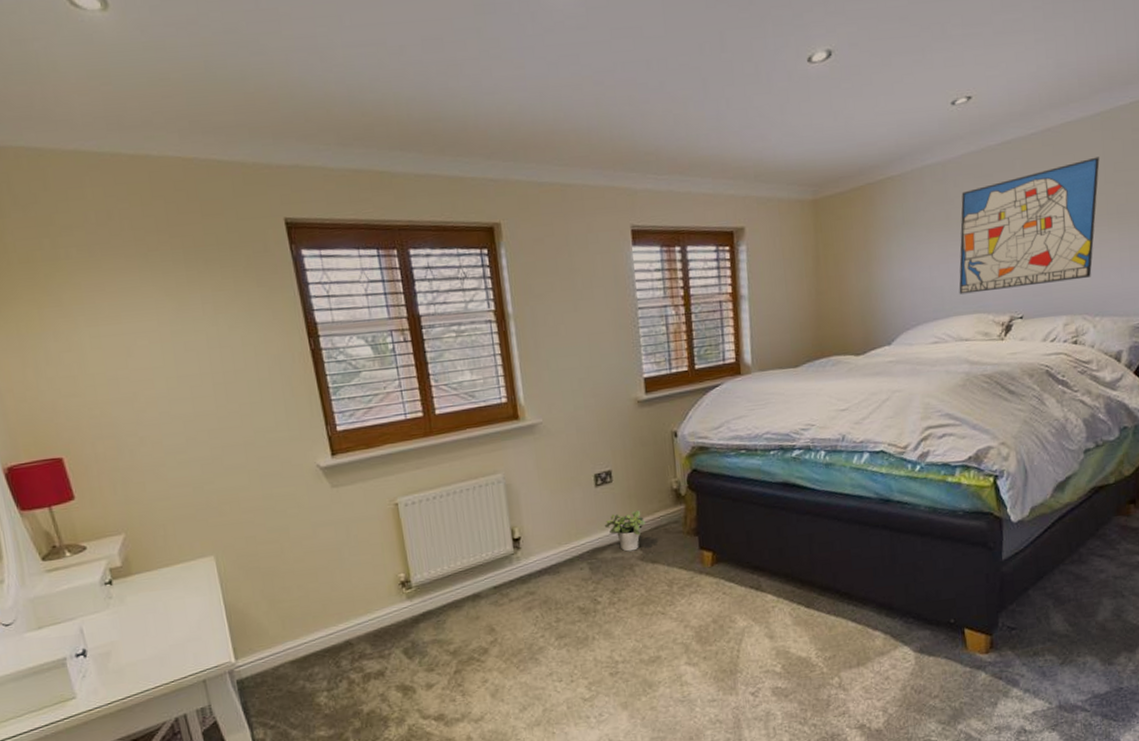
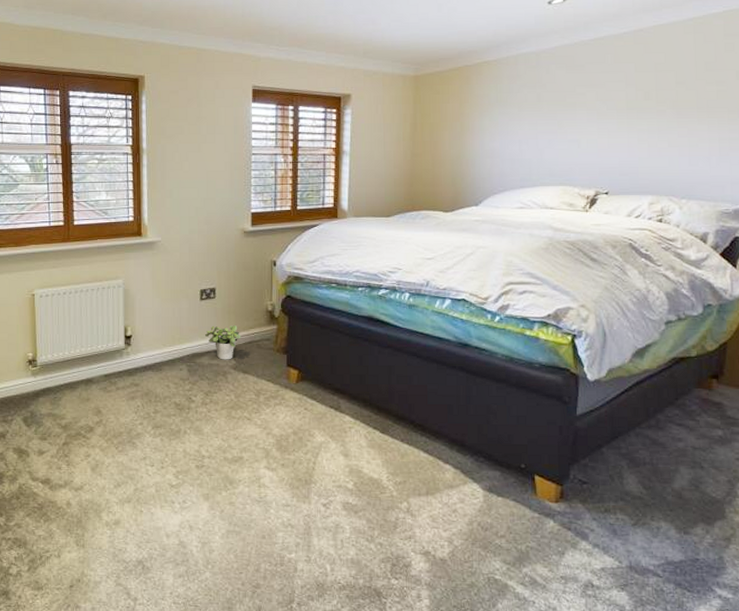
wall art: present [959,156,1100,295] -> none [546,56,691,167]

